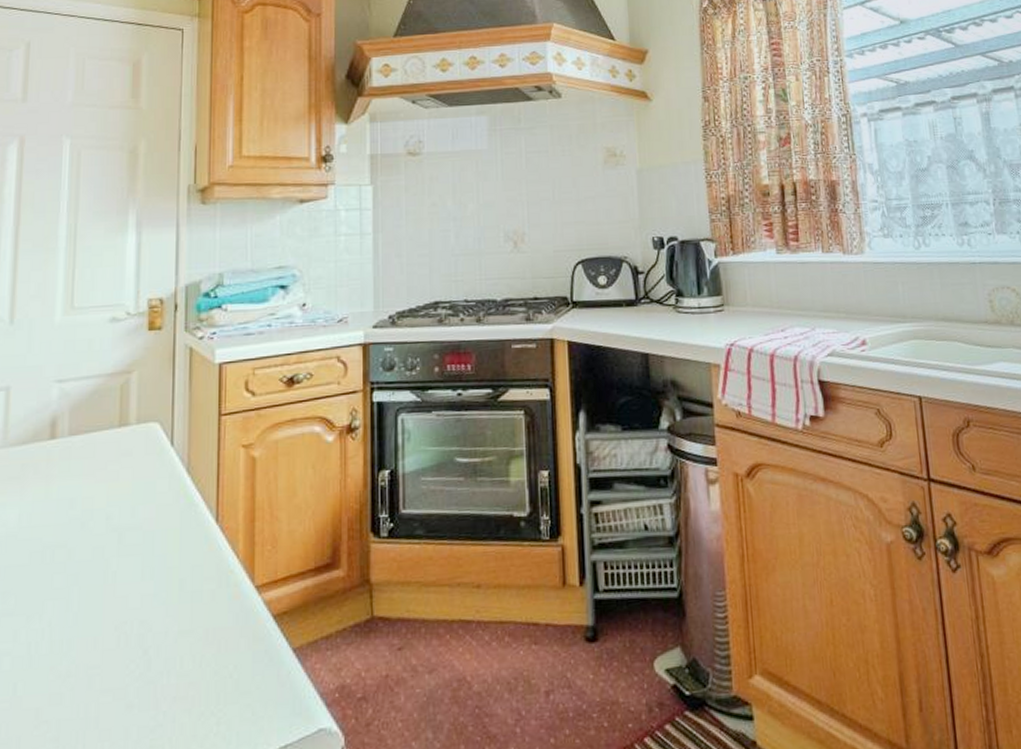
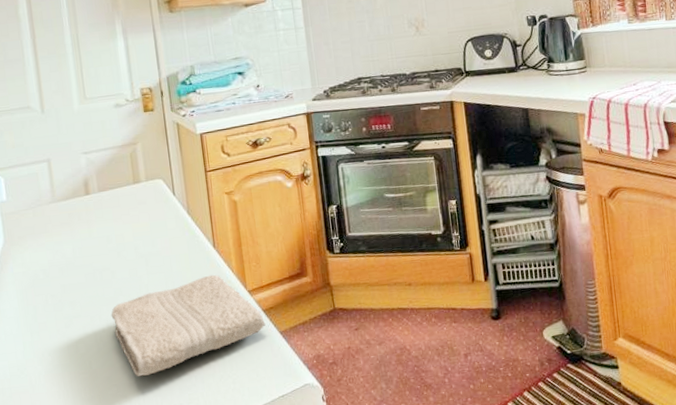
washcloth: none [57,560,274,709] -> present [111,274,266,376]

